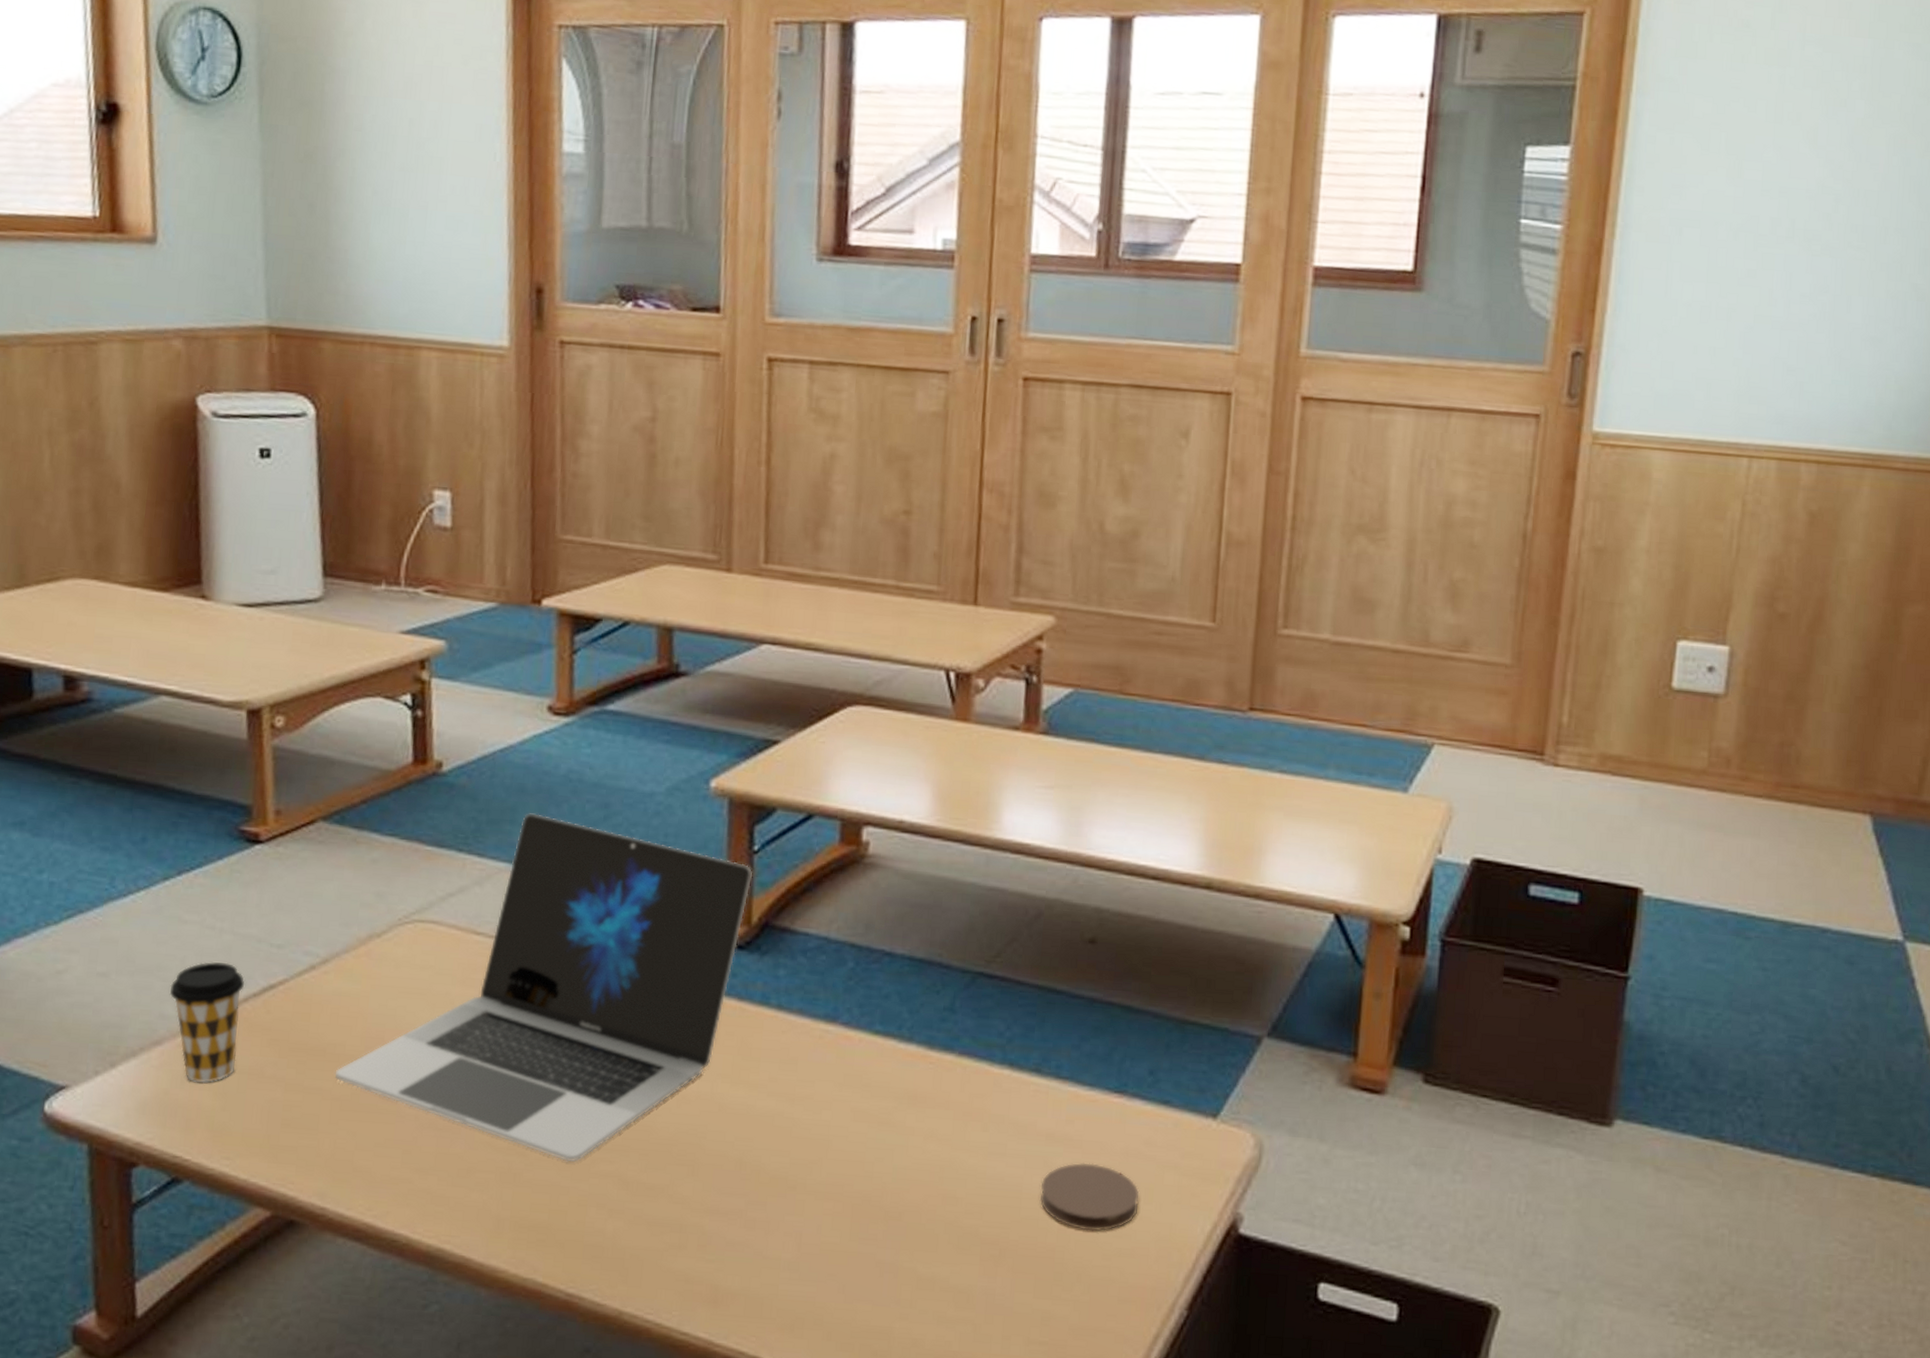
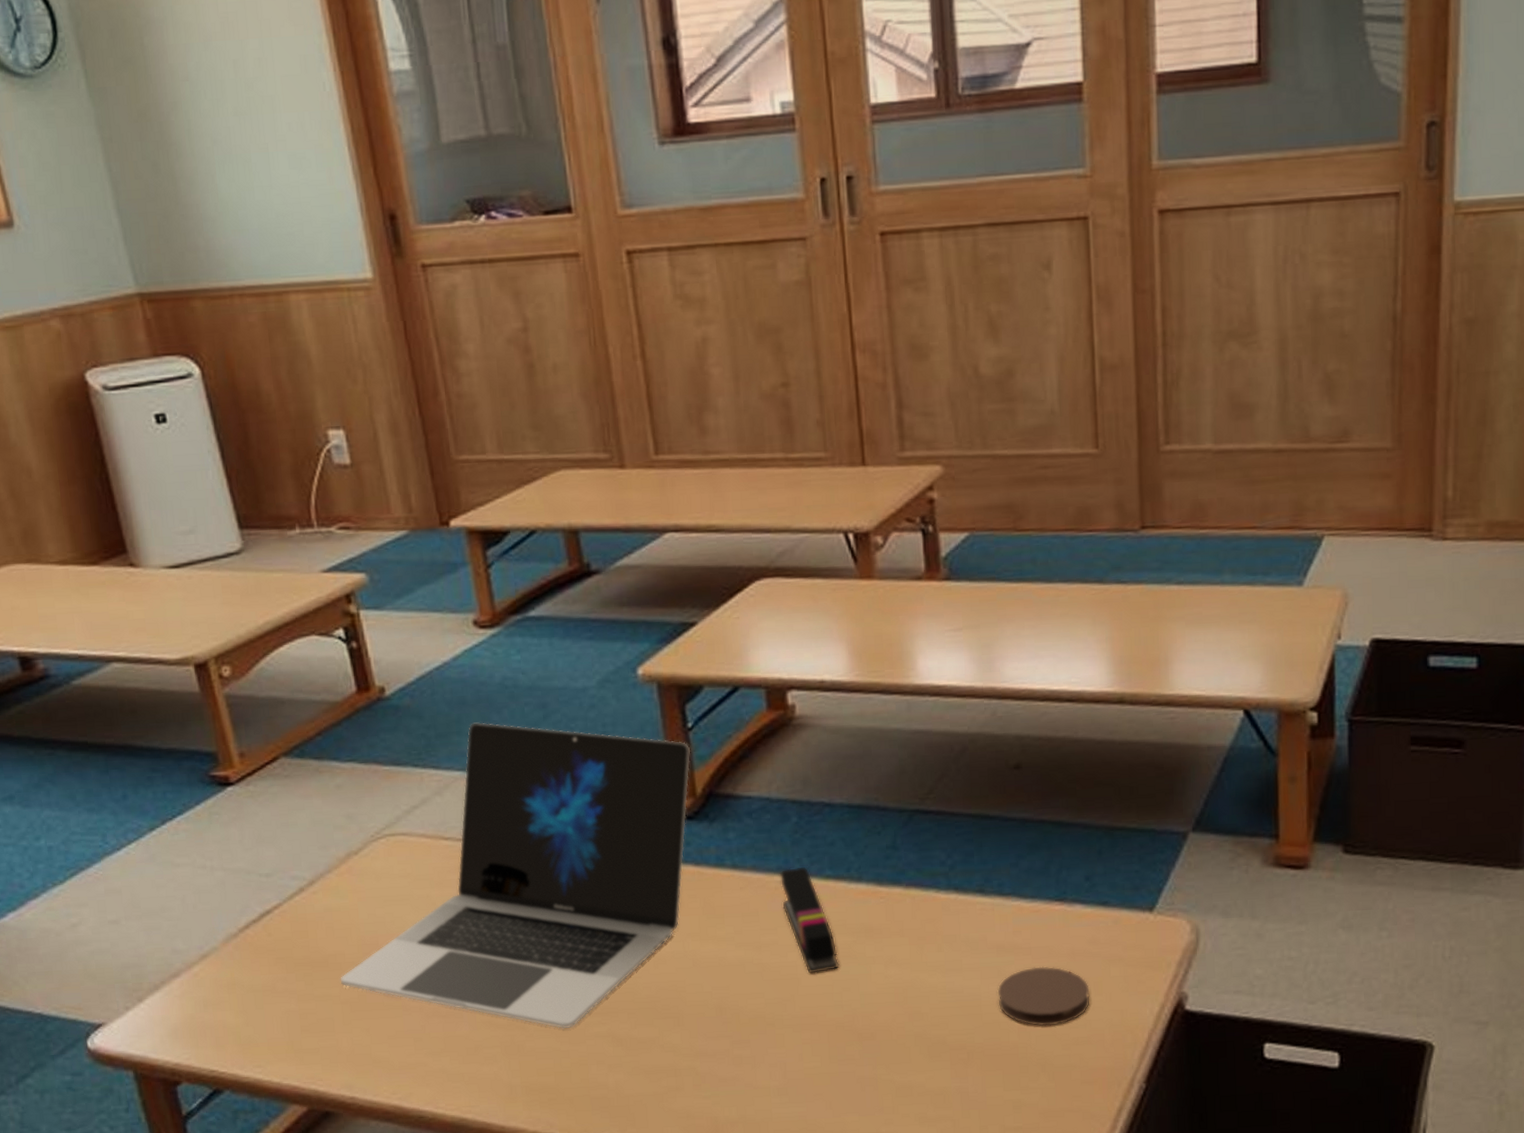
coffee cup: present [169,962,245,1084] -> none [176,896,249,1005]
stapler: none [824,1016,876,1138] -> present [779,867,840,974]

